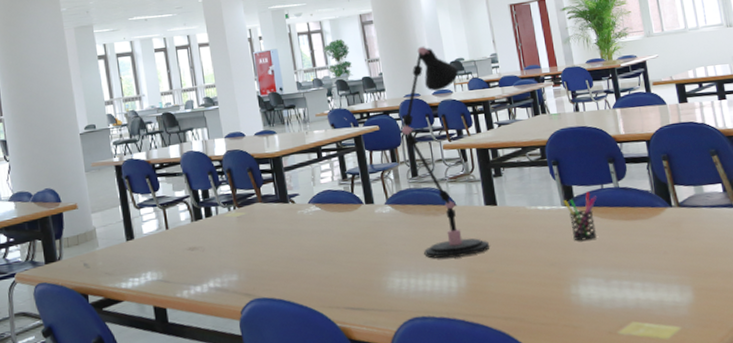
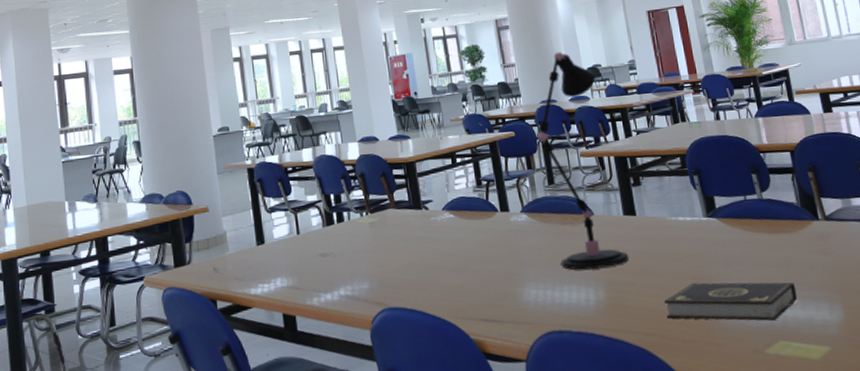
book: none [523,266,650,304] -> present [664,282,798,321]
pen holder: present [563,191,598,241] -> none [704,202,741,254]

